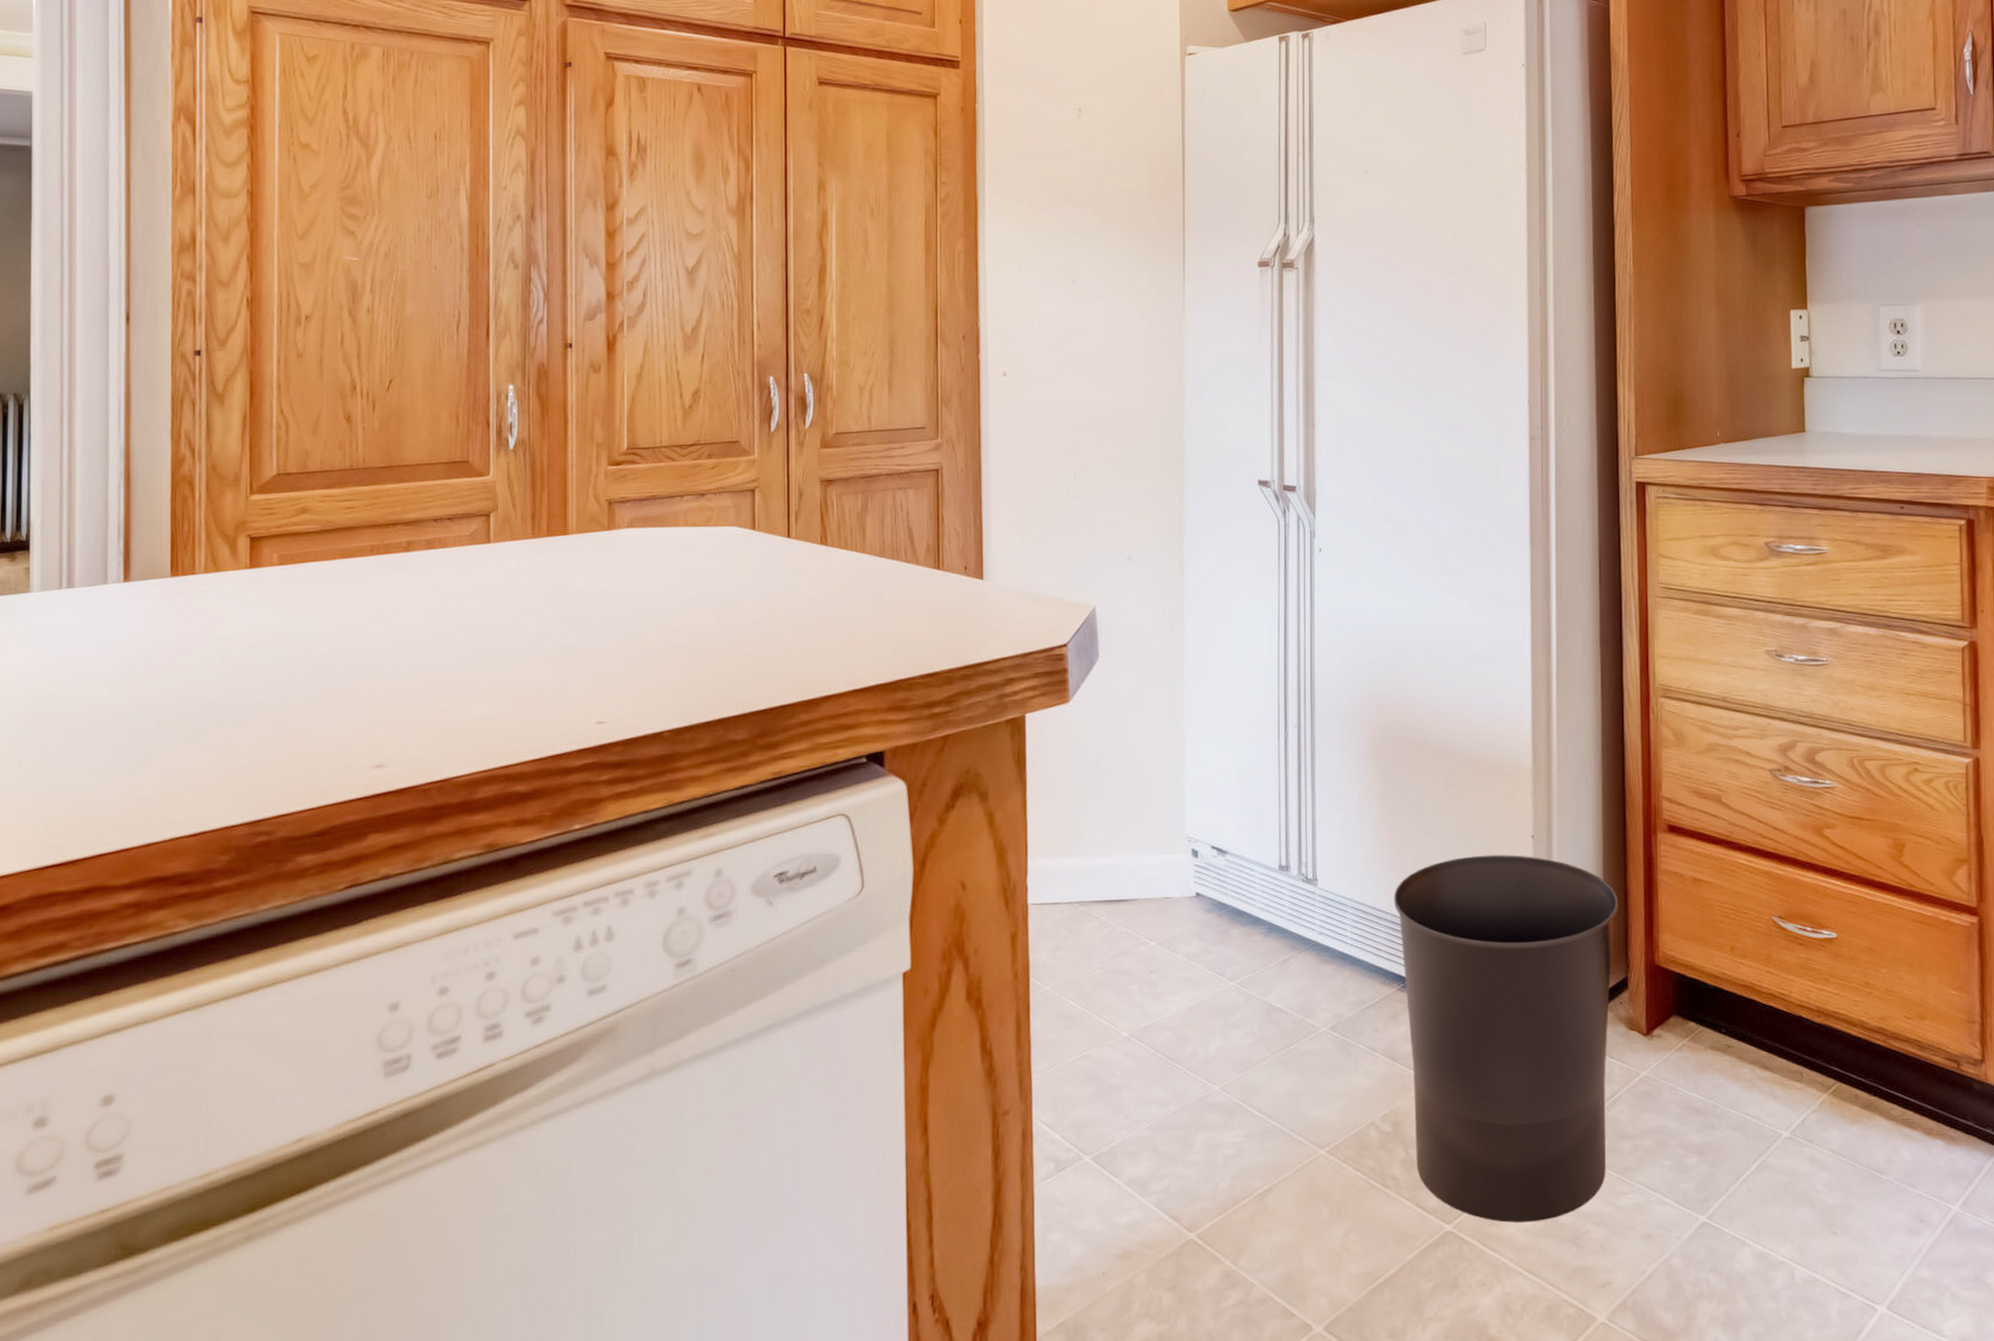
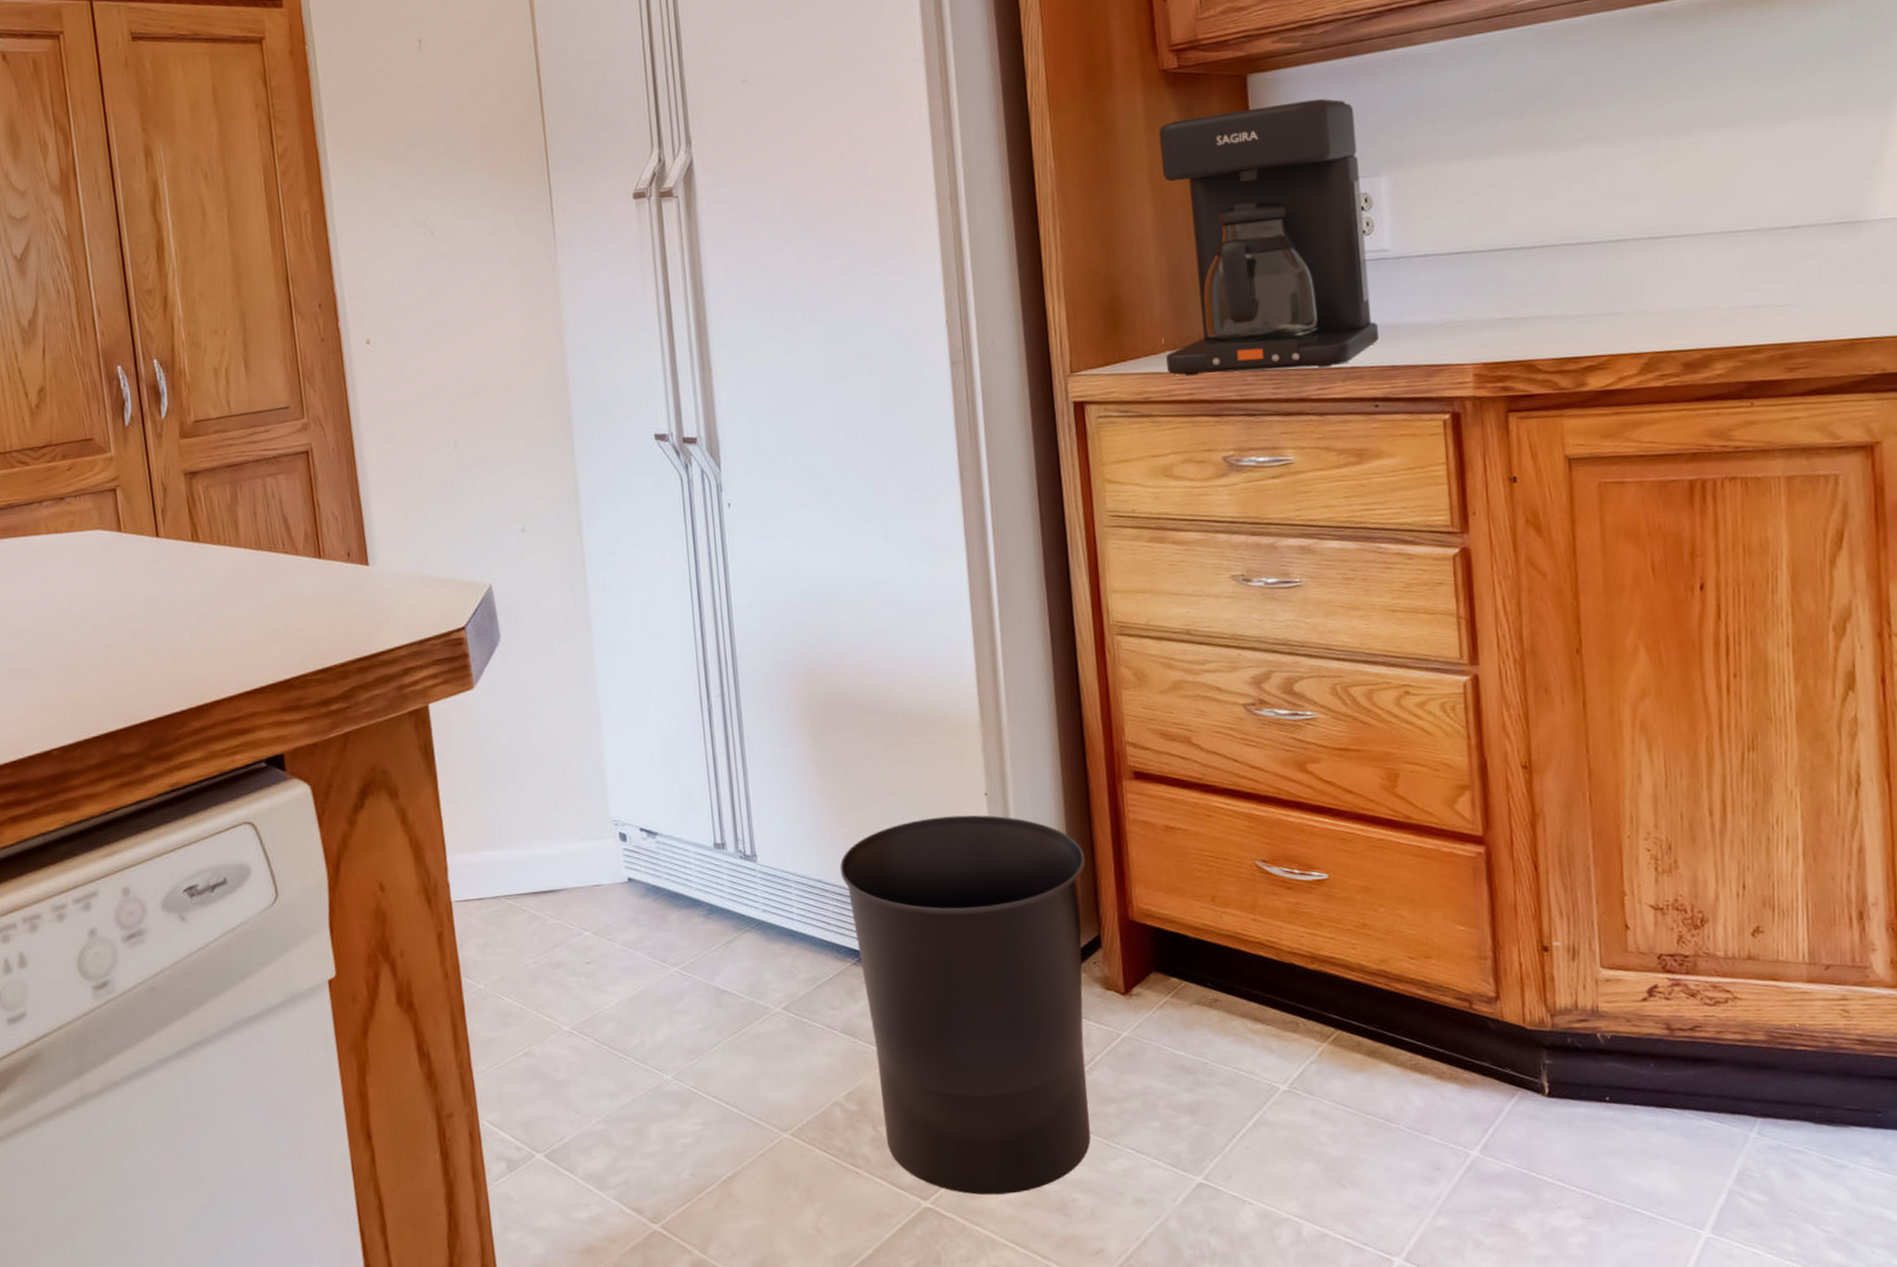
coffee maker: none [1721,234,1908,471] -> present [1158,99,1380,376]

